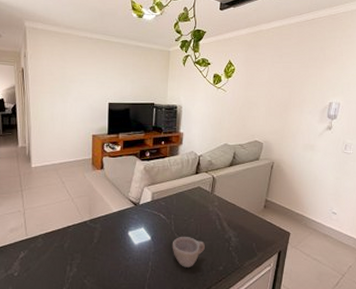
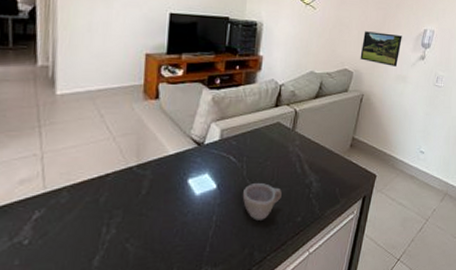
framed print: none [269,107,308,137] -> present [360,31,402,67]

